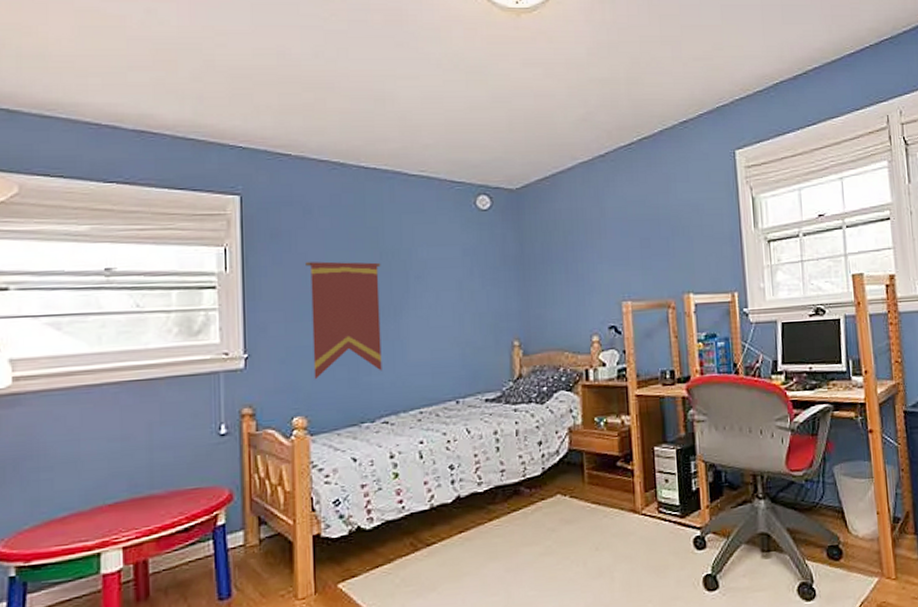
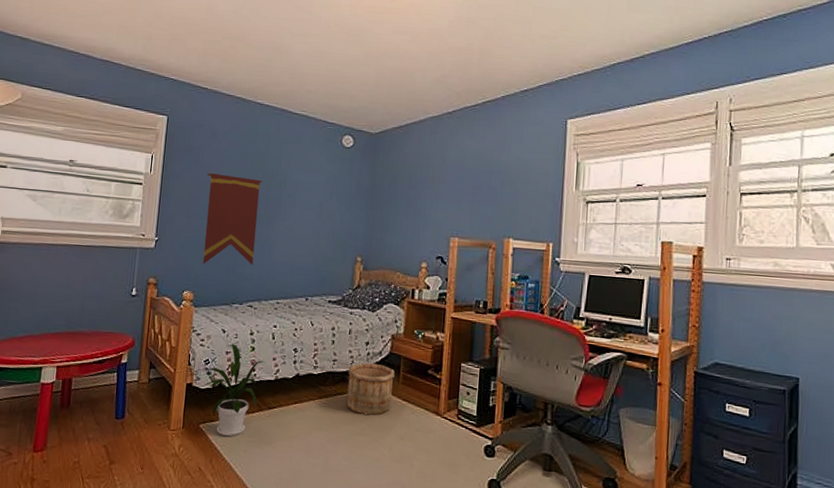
house plant: none [324,473,415,593] -> present [197,344,266,437]
wooden bucket: none [521,465,579,530] -> present [347,362,395,415]

